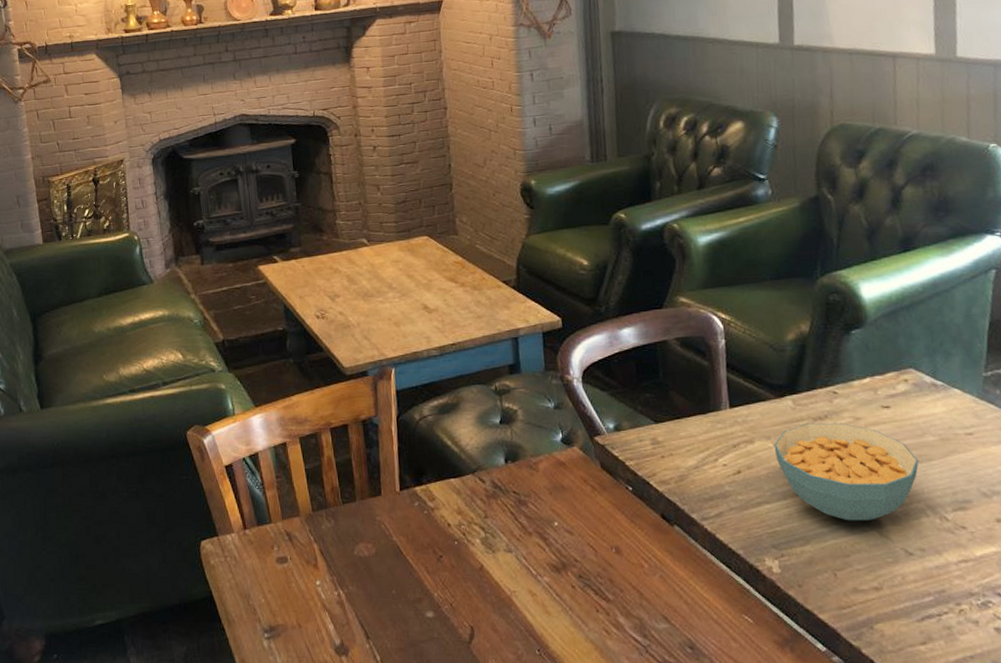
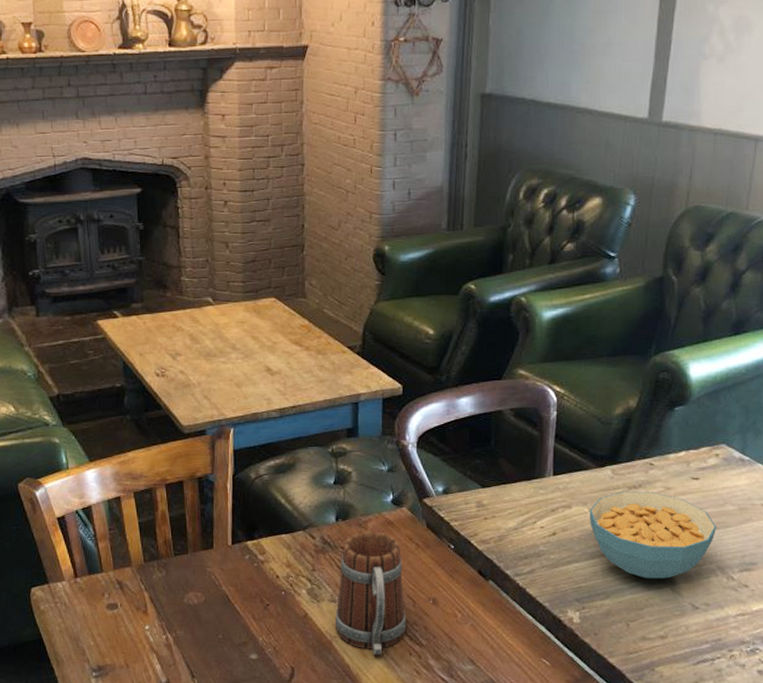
beer mug: none [512,474,590,612] -> present [334,532,407,655]

